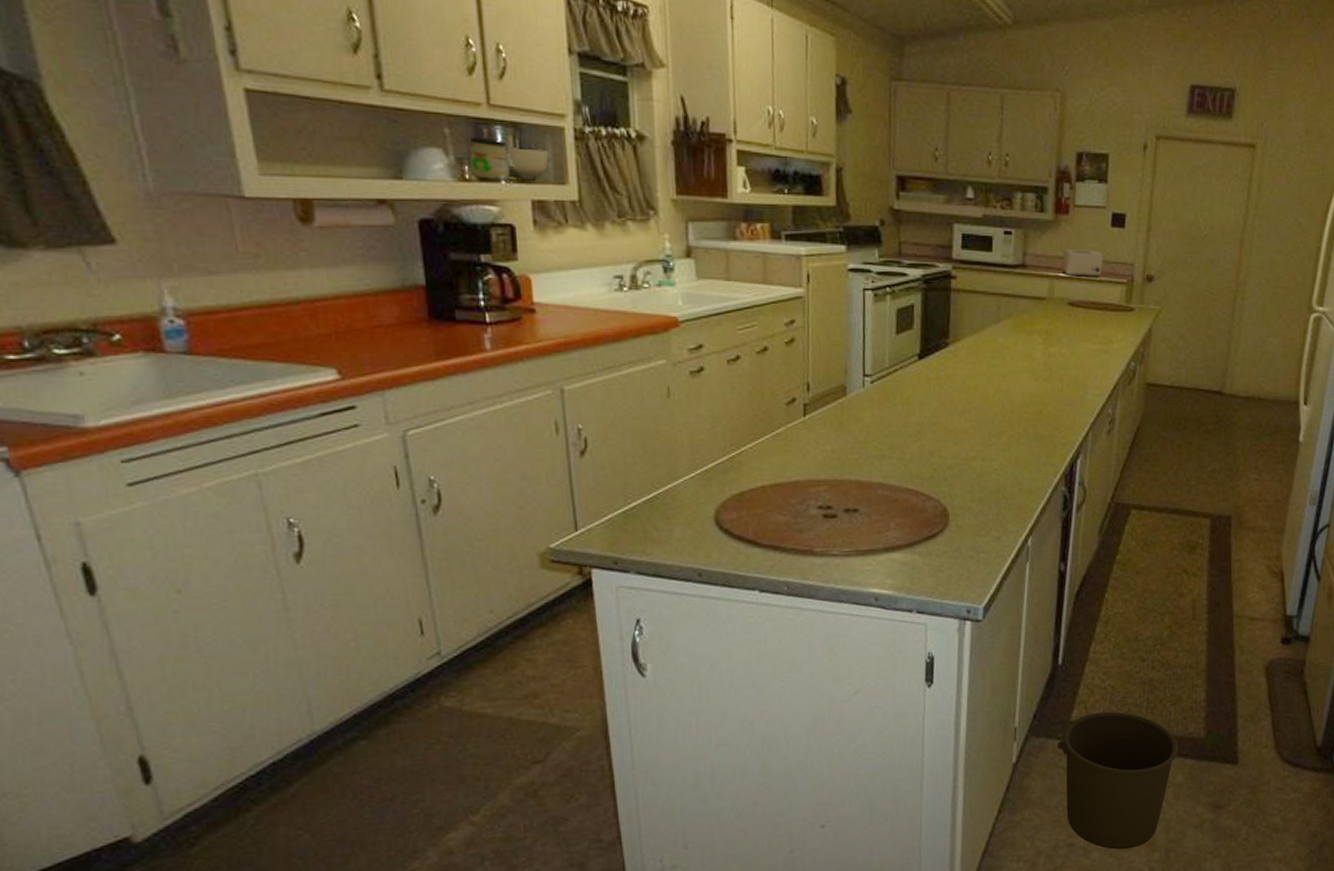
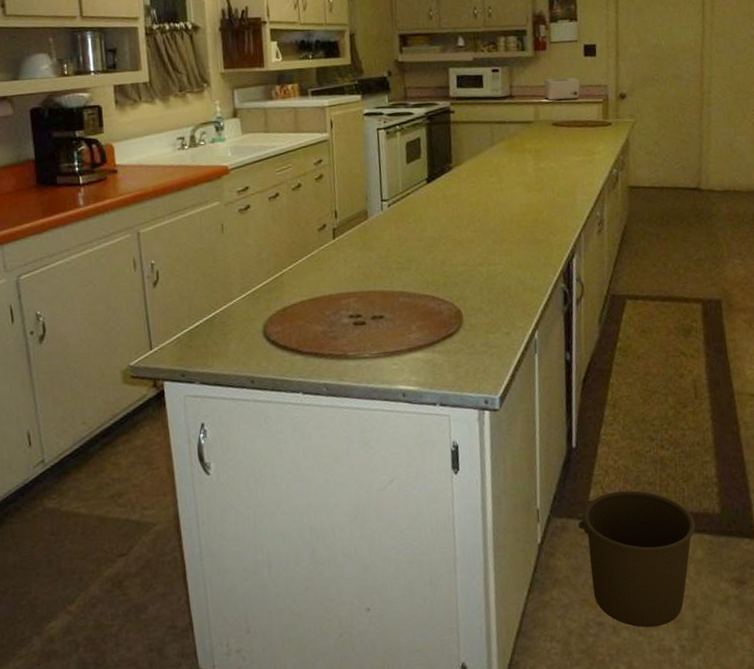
jar: present [469,138,510,182] -> none [67,42,98,74]
bowl: present [503,142,550,181] -> none [92,43,127,71]

